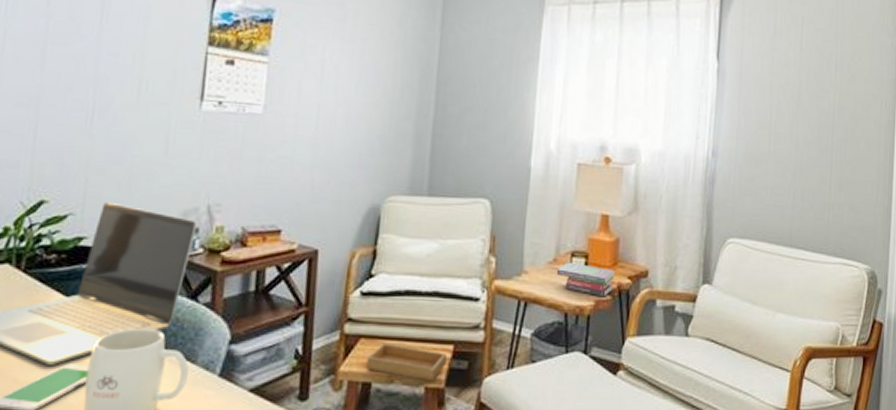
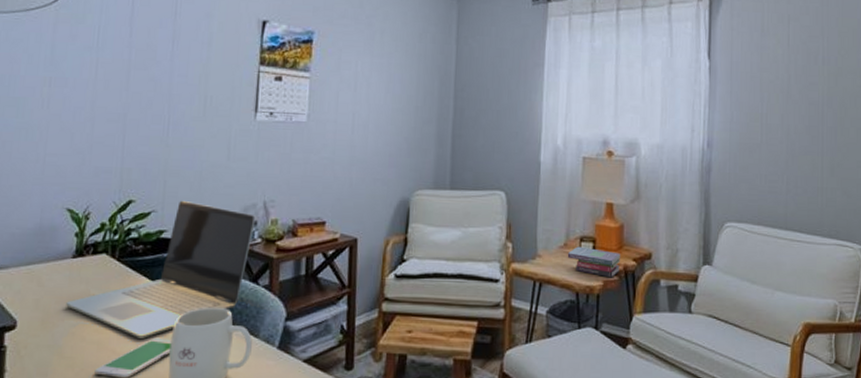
tray: present [366,343,446,381] -> none [402,319,471,354]

